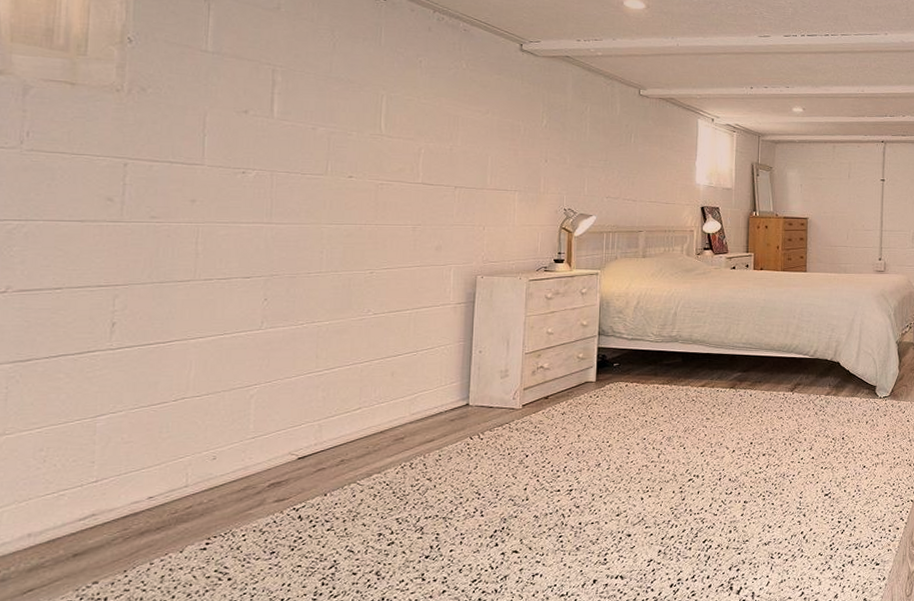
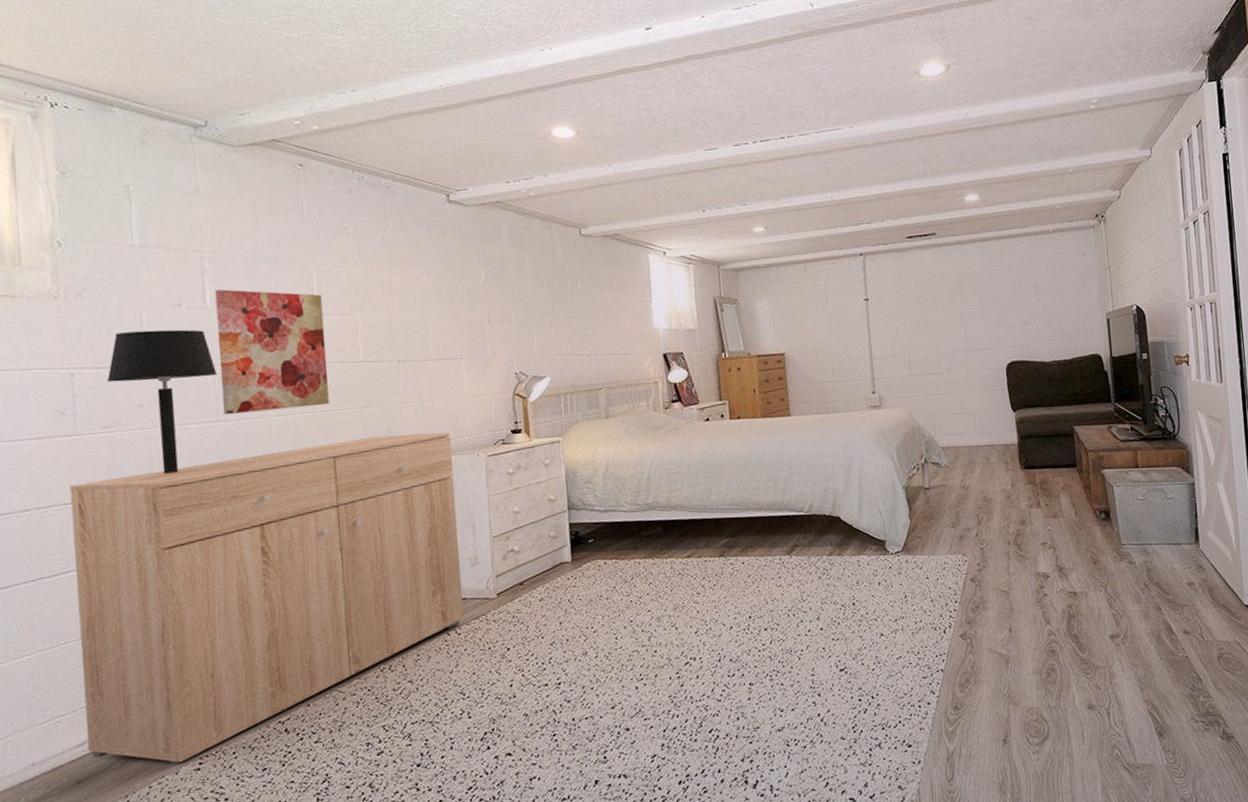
dresser: none [90,252,497,543] -> present [69,432,464,765]
table lamp: none [161,130,276,267] -> present [107,329,218,474]
wall art: none [277,102,388,219] -> present [215,289,329,414]

